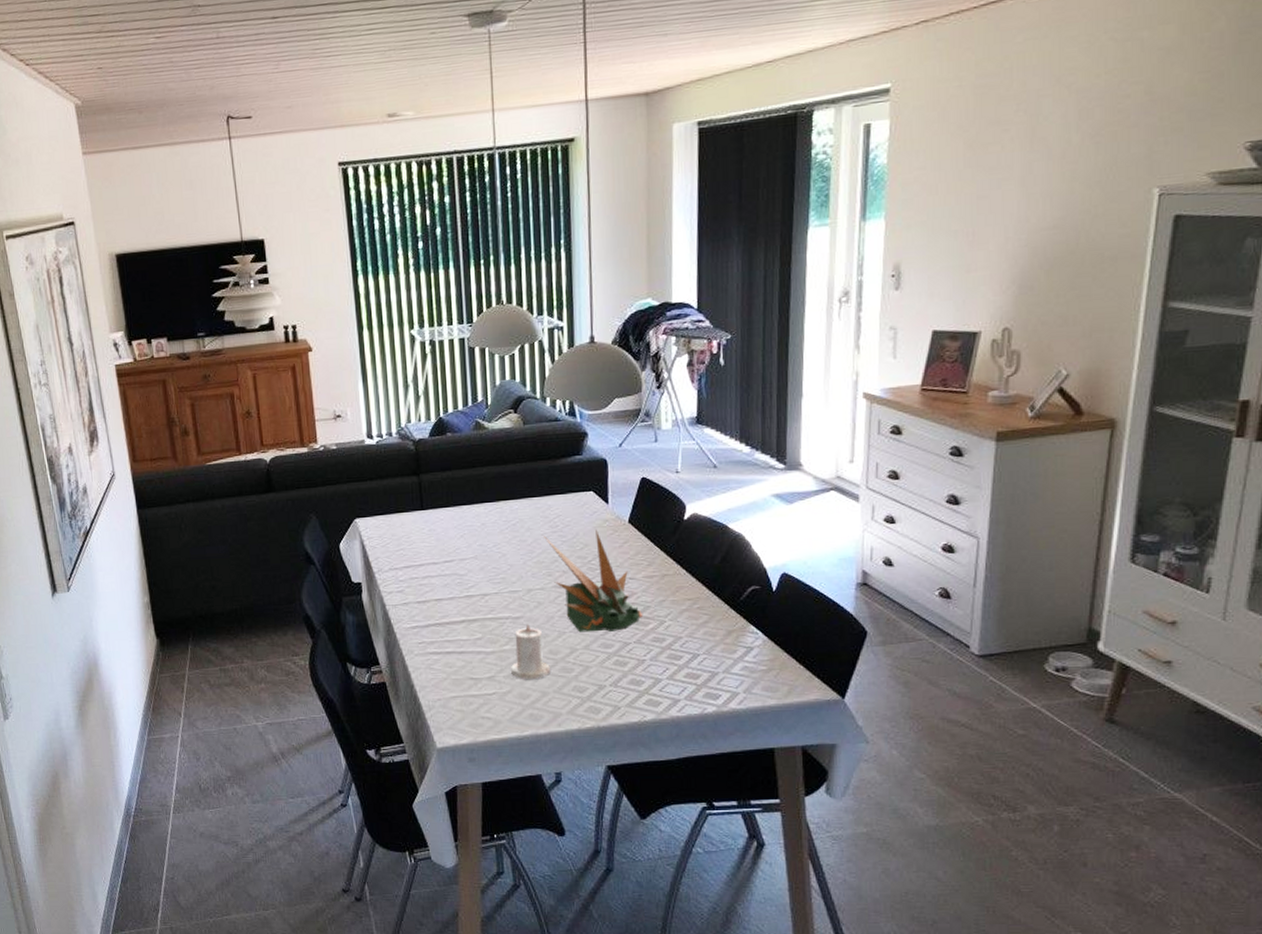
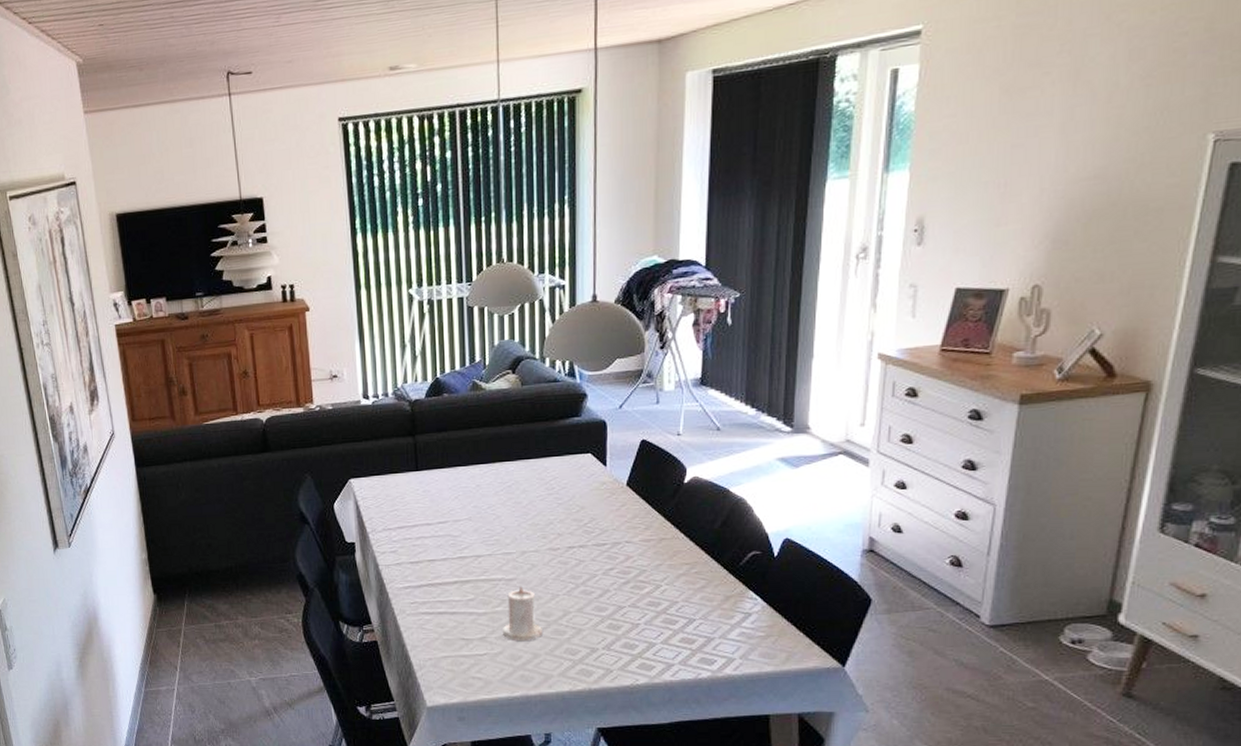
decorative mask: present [544,529,644,633] -> none [539,492,639,595]

